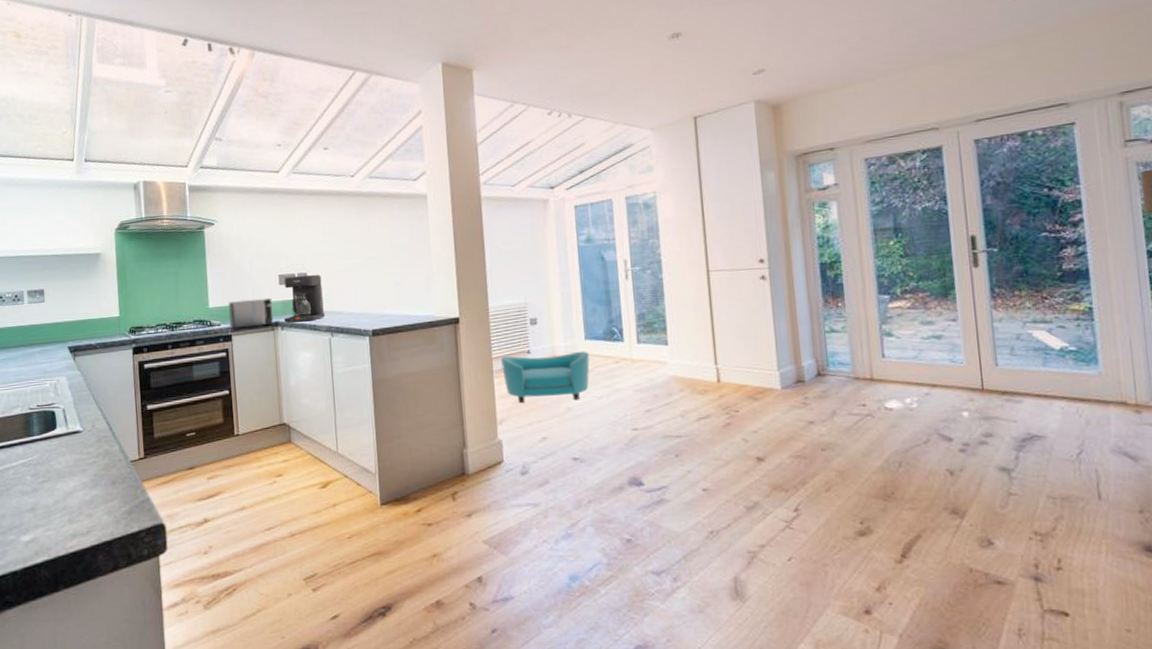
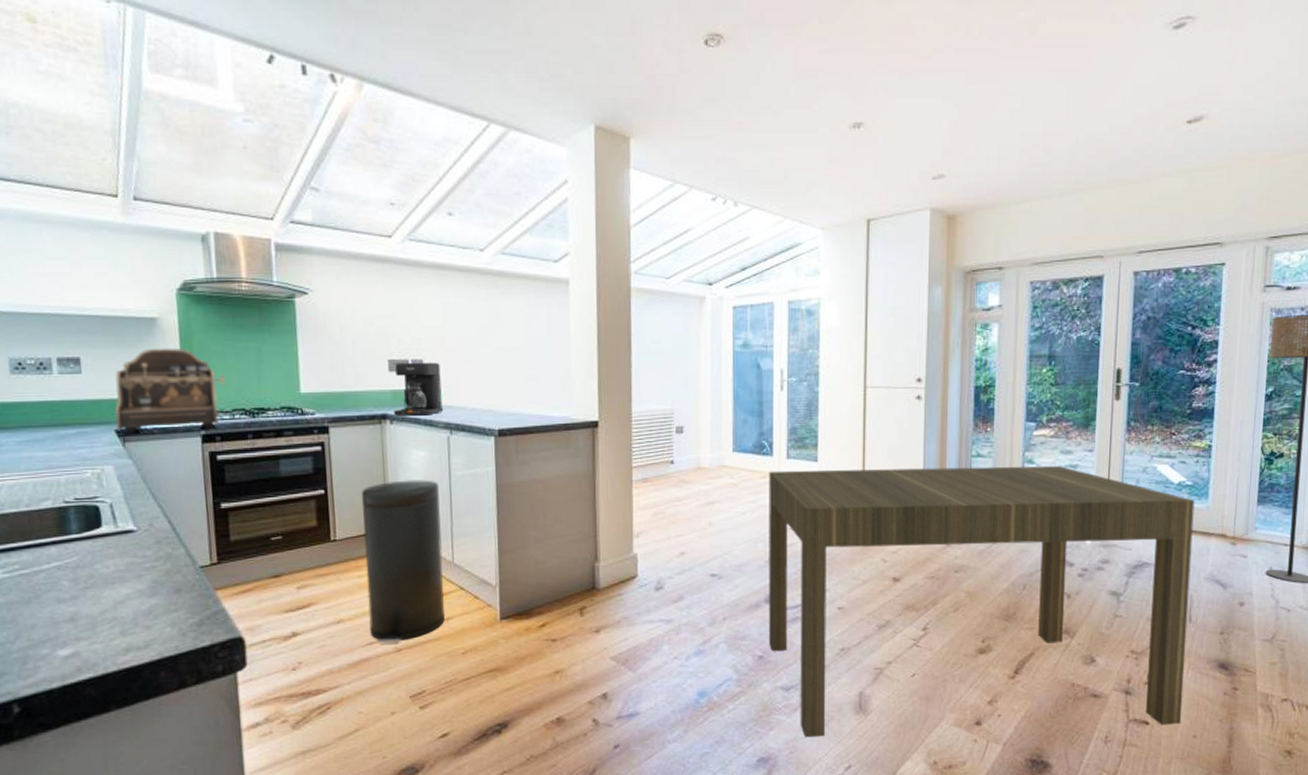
spice rack: none [68,277,151,349] -> present [114,348,226,434]
toaster: present [228,297,274,329] -> none [324,385,381,419]
pedal bin: none [259,378,333,528] -> present [361,480,446,643]
dog bed: present [501,351,590,403] -> none [642,464,736,516]
dining table: none [621,337,1109,625] -> present [768,466,1195,738]

